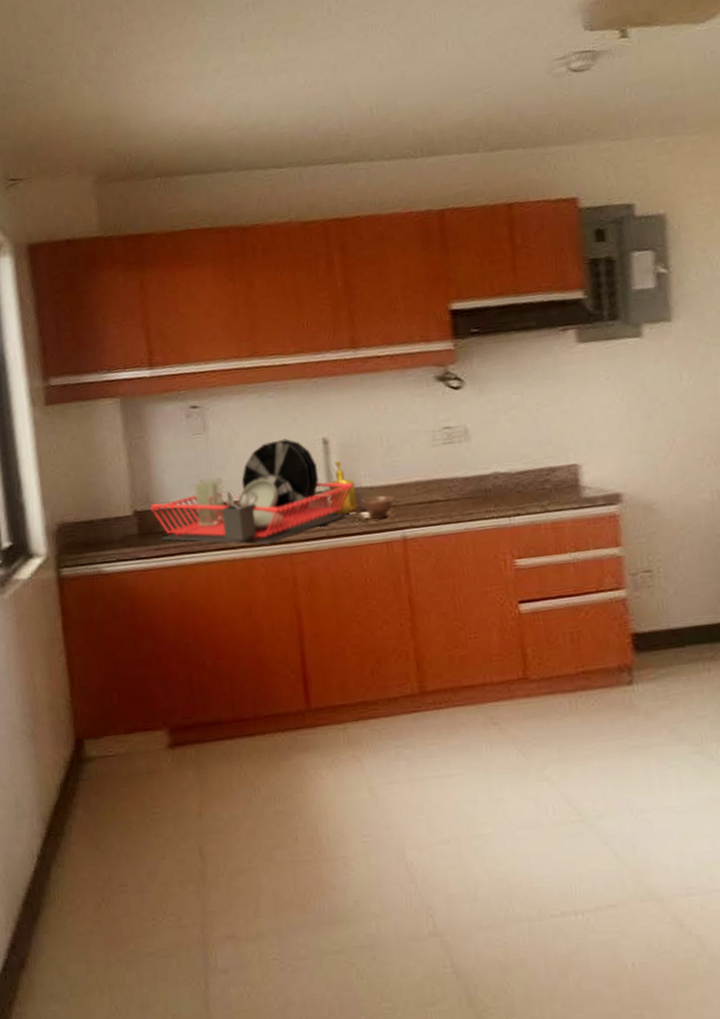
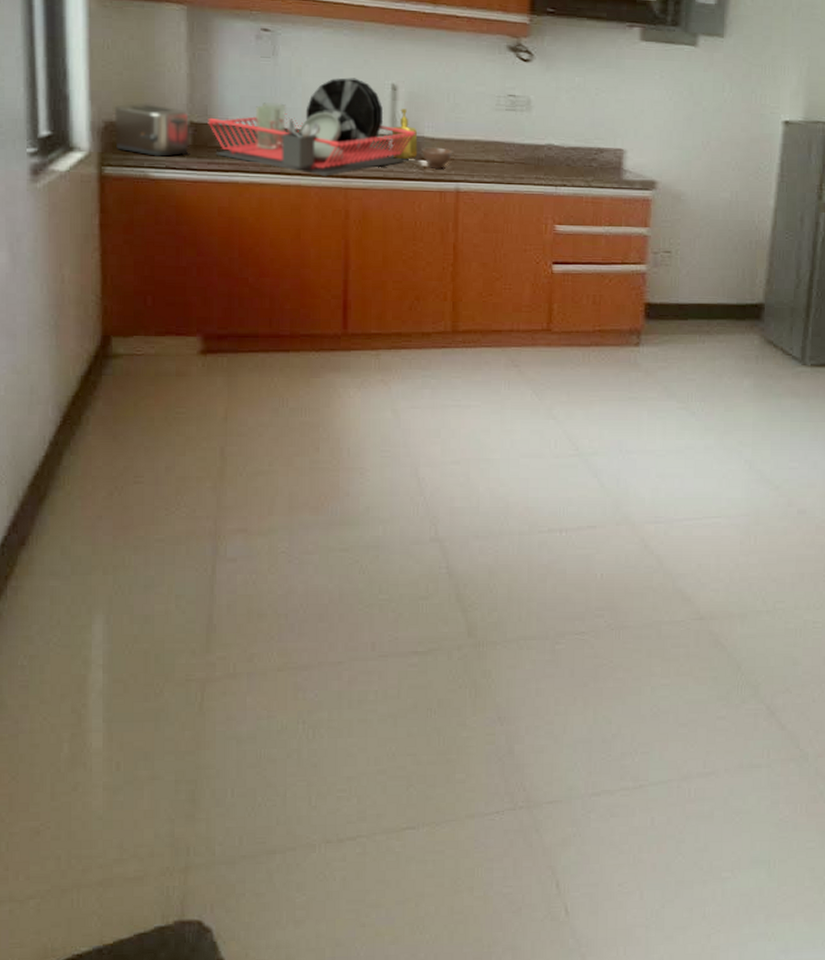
toaster: none [65,499,137,551] -> present [114,103,190,157]

